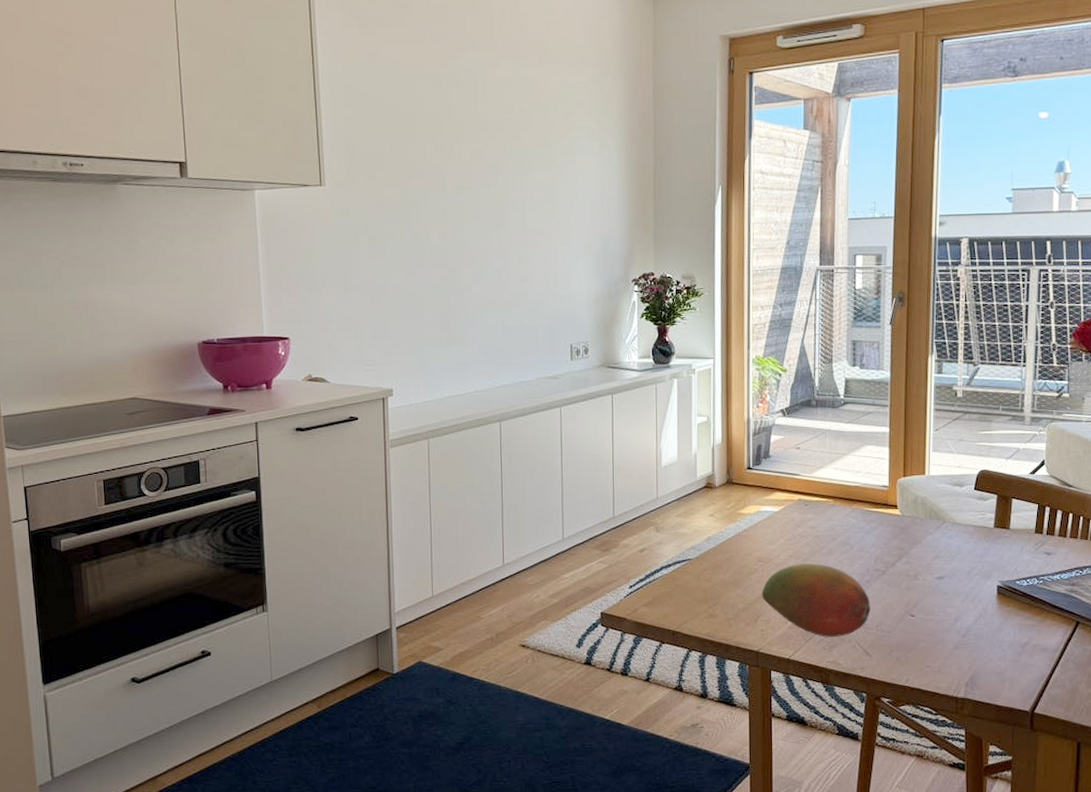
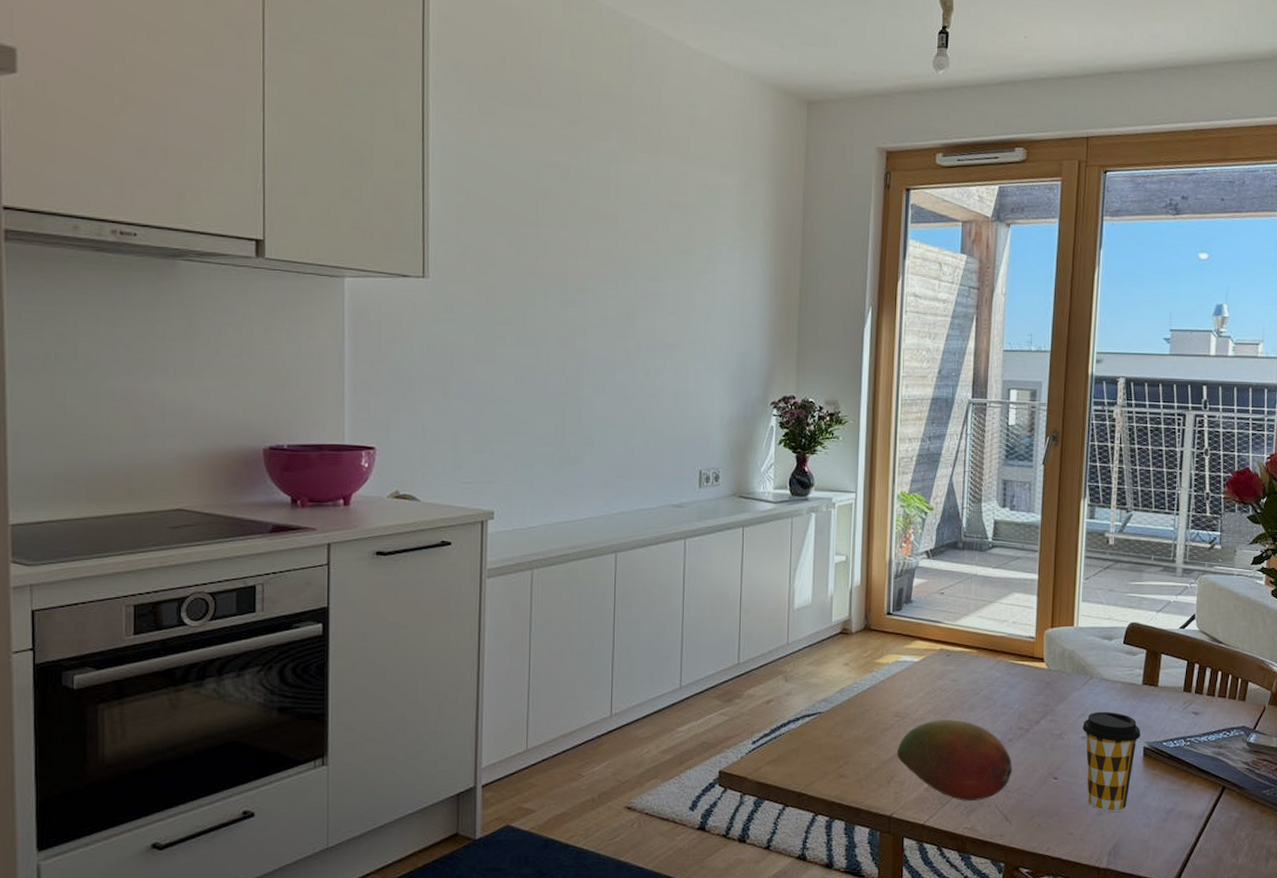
coffee cup: none [937,553,994,646] -> present [1083,711,1141,811]

